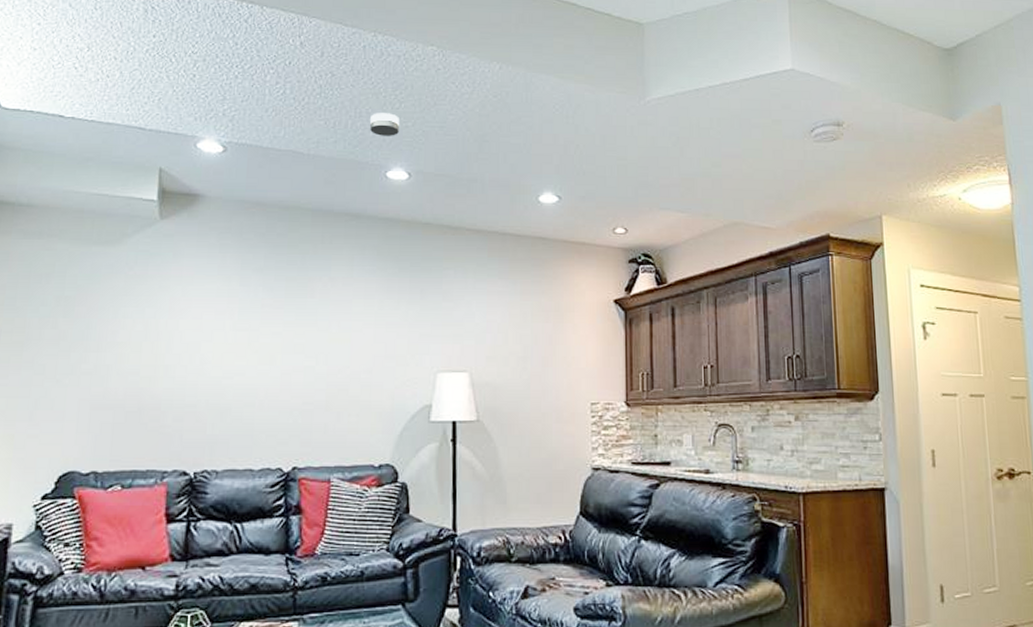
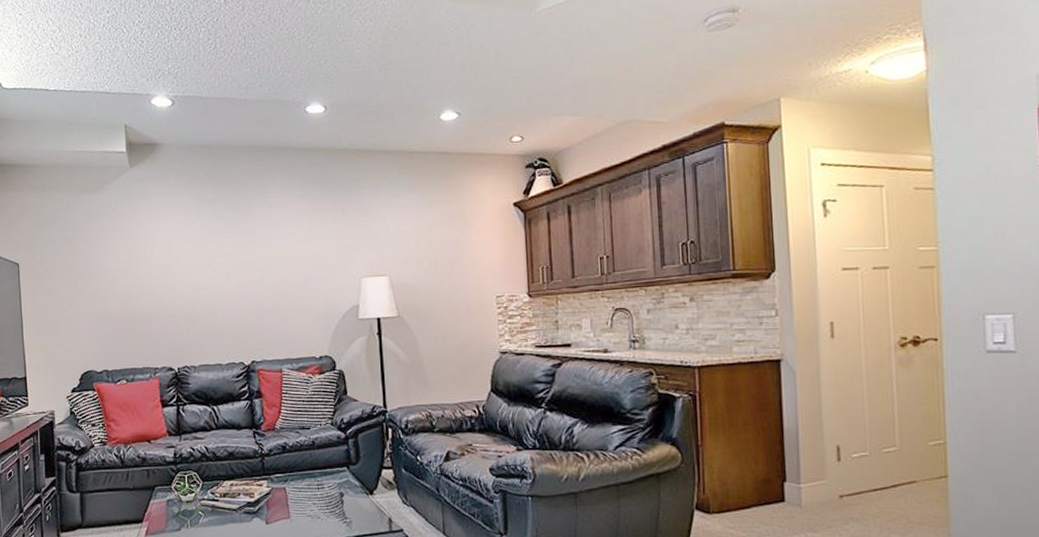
smoke detector: present [370,113,399,136] -> none [288,54,313,76]

